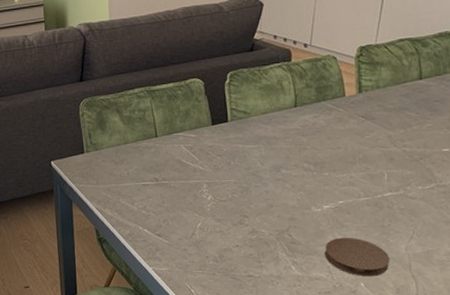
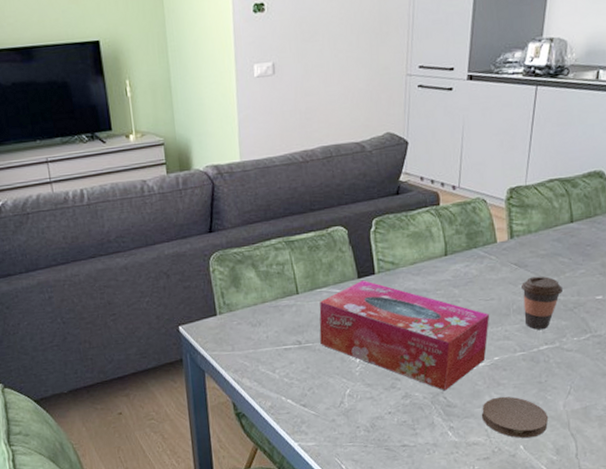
tissue box: none [175,126,335,229] -> present [319,280,489,391]
coffee cup: none [368,128,410,177] -> present [521,276,564,329]

